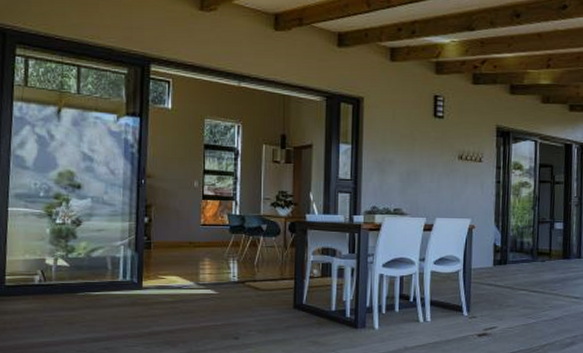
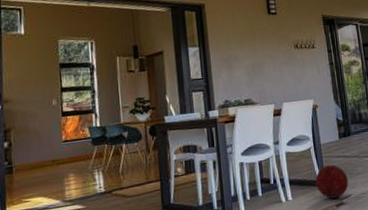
ball: none [458,292,496,327] -> present [315,165,348,199]

